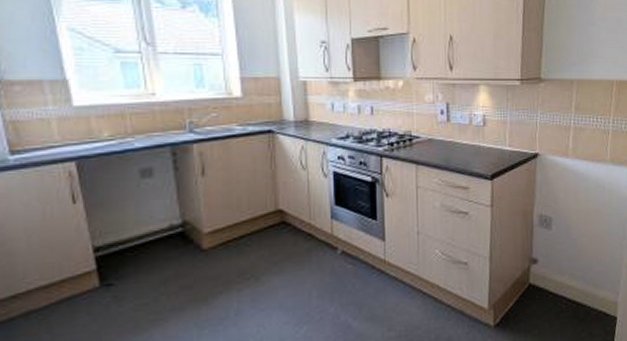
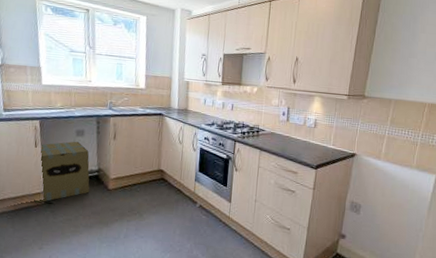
cardboard box: none [81,185,172,290] -> present [34,141,90,204]

